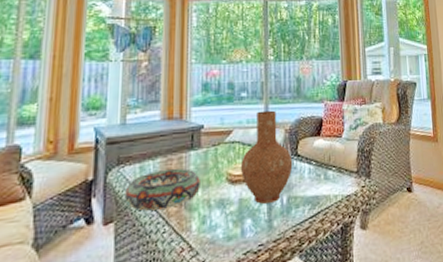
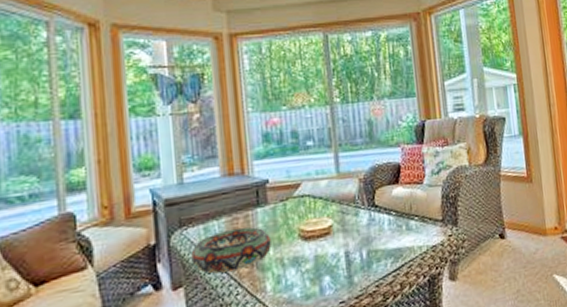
vase: present [240,110,293,204] -> none [312,158,371,260]

